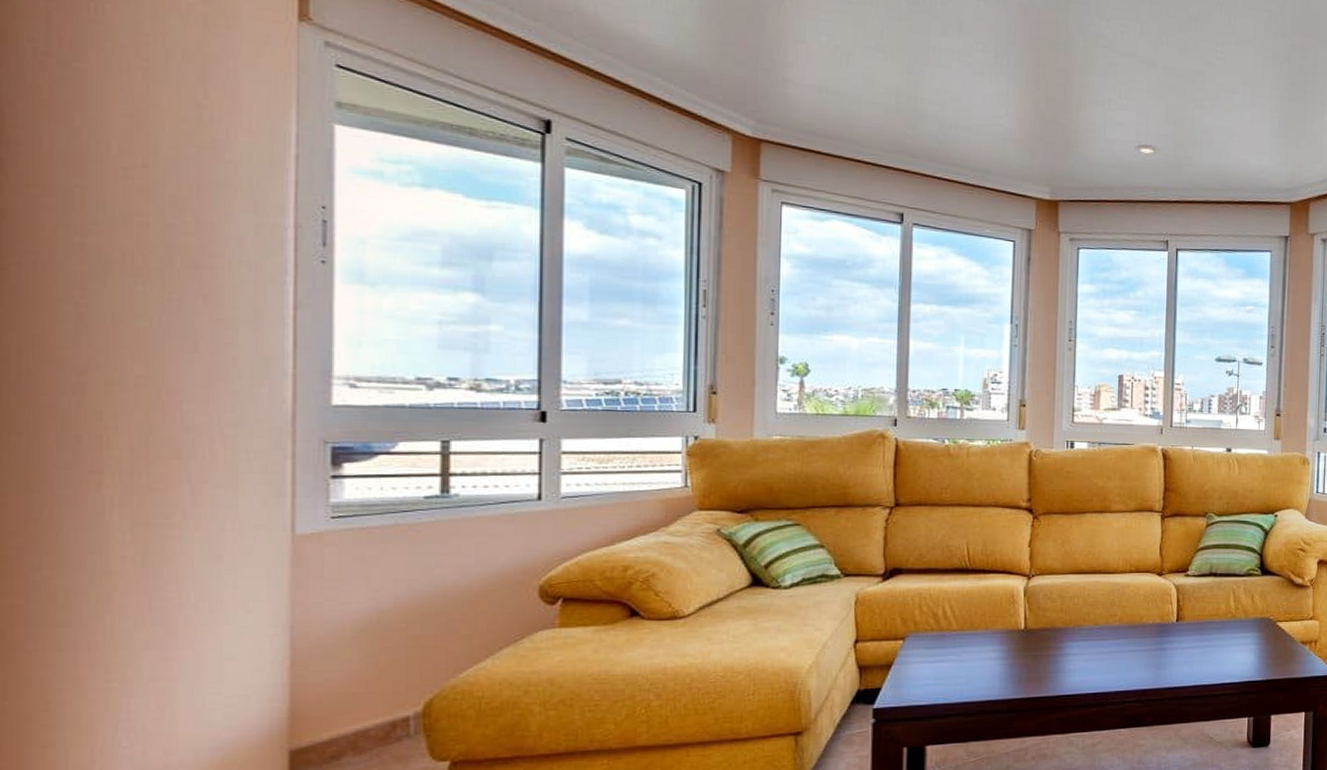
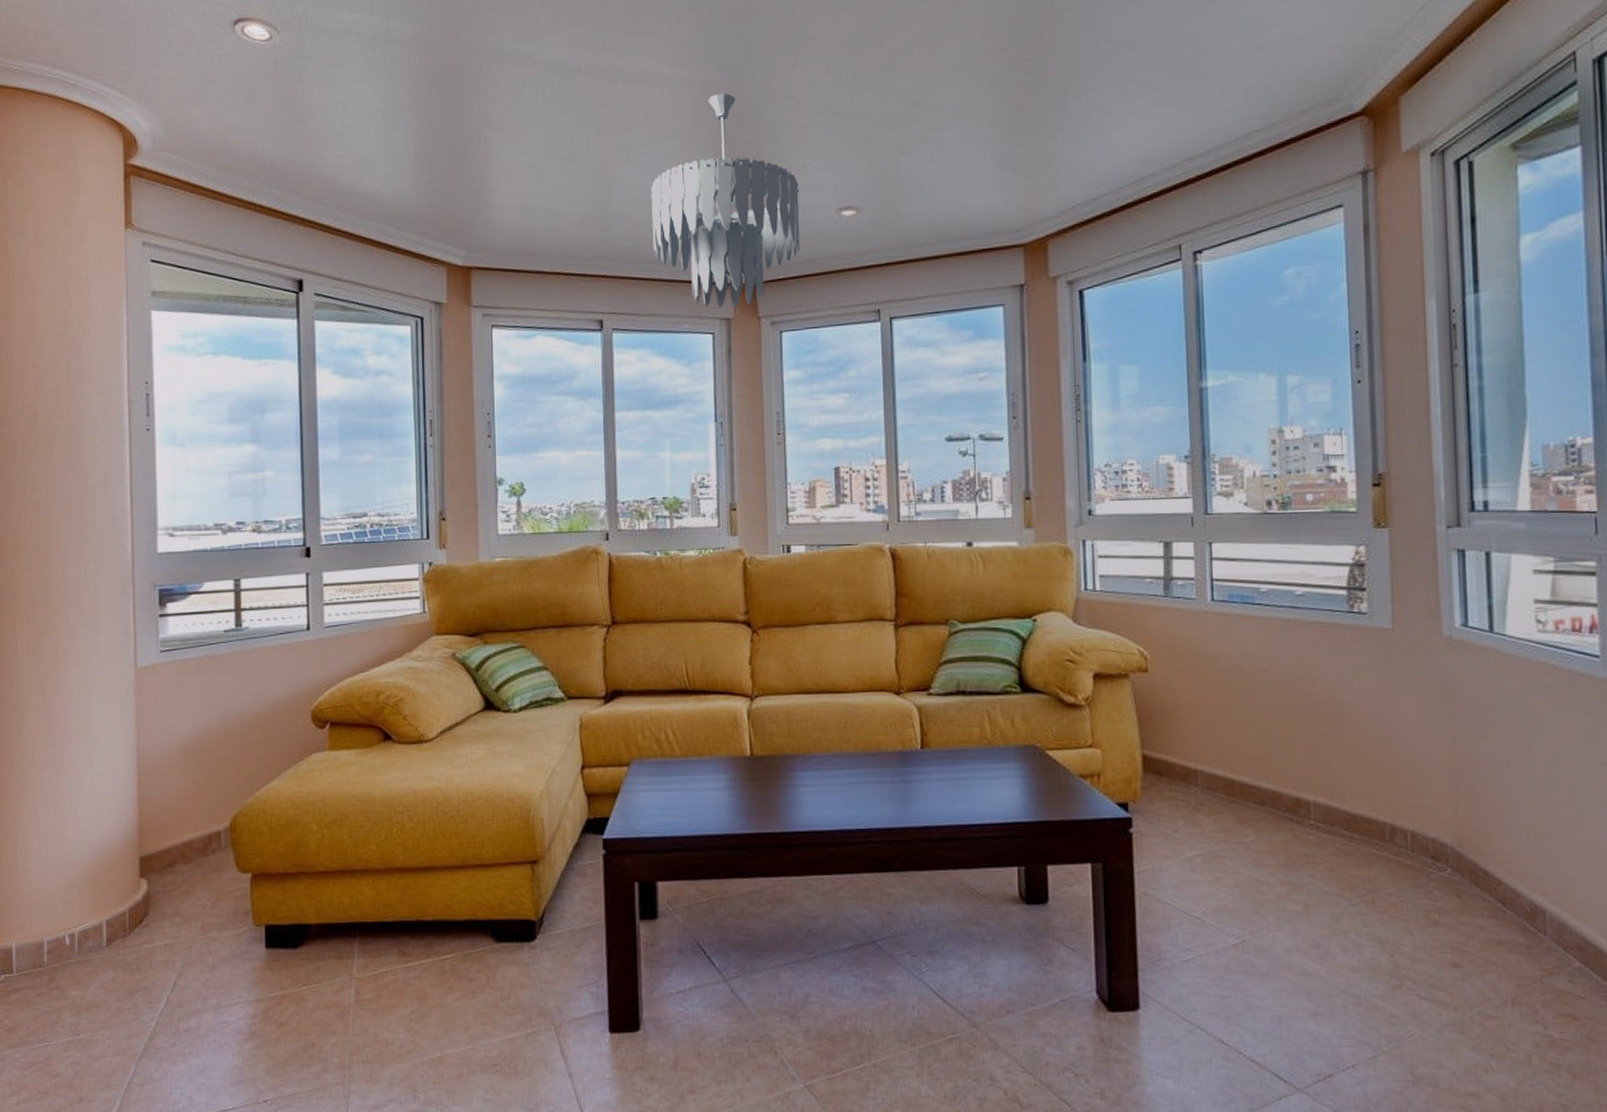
ceiling light fixture: none [959,18,1105,221] -> present [650,93,800,308]

